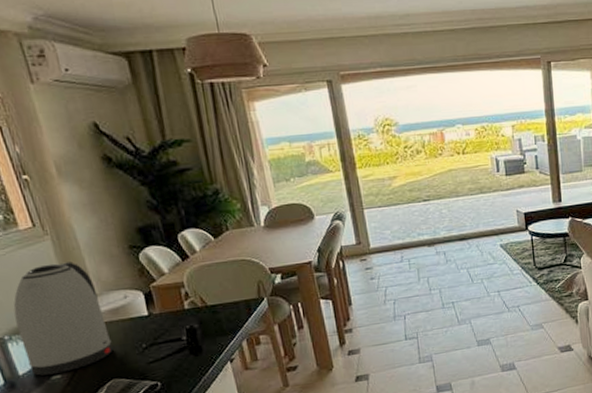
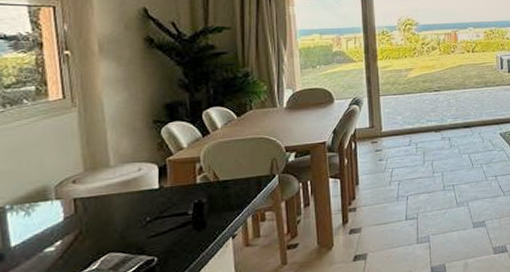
kettle: present [13,262,113,376] -> none [21,133,116,248]

